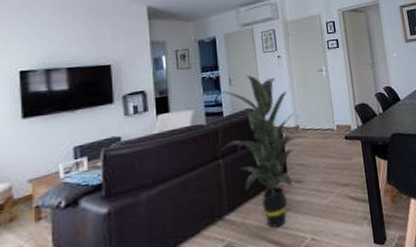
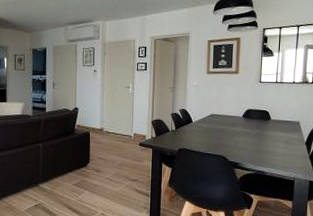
indoor plant: present [216,75,309,229] -> none [42,83,110,201]

